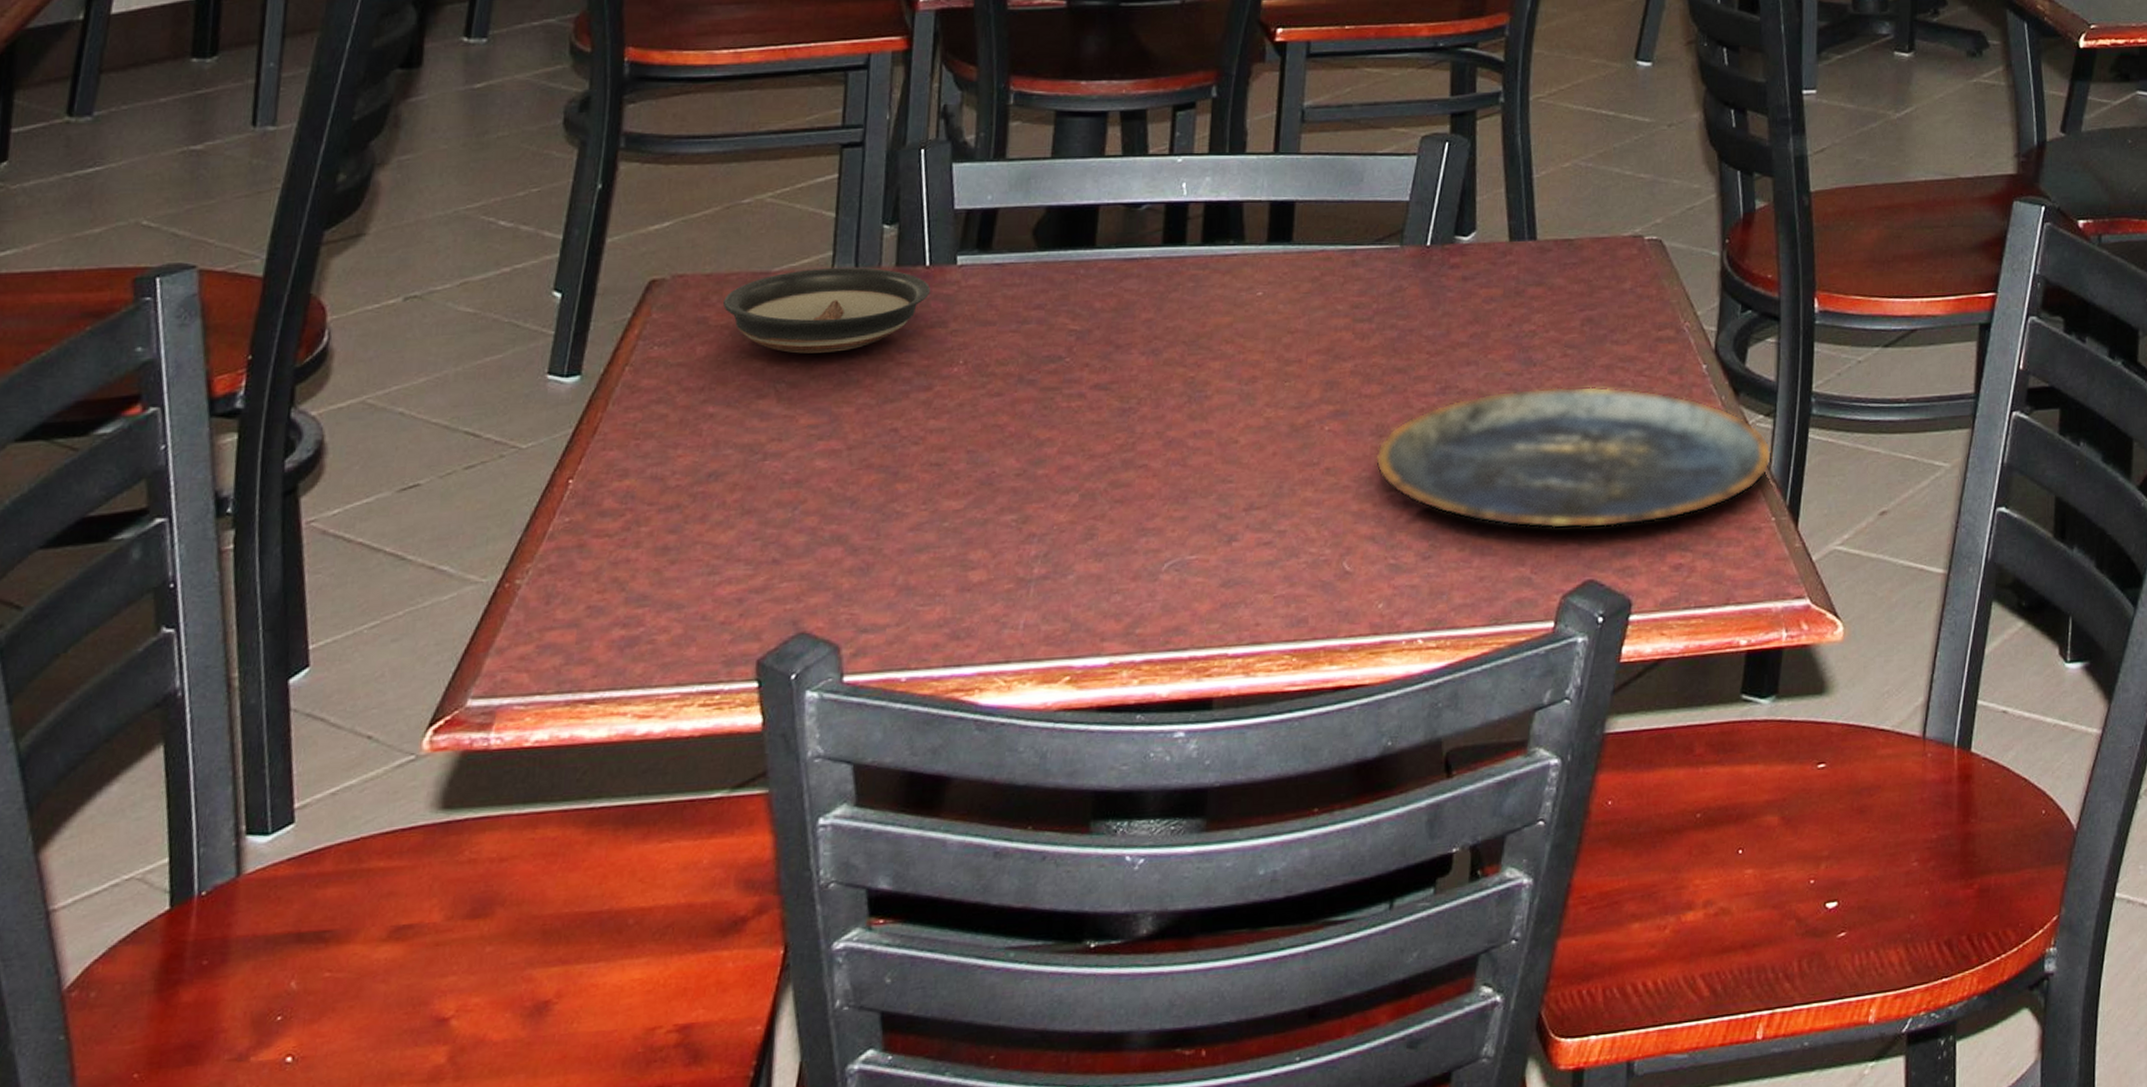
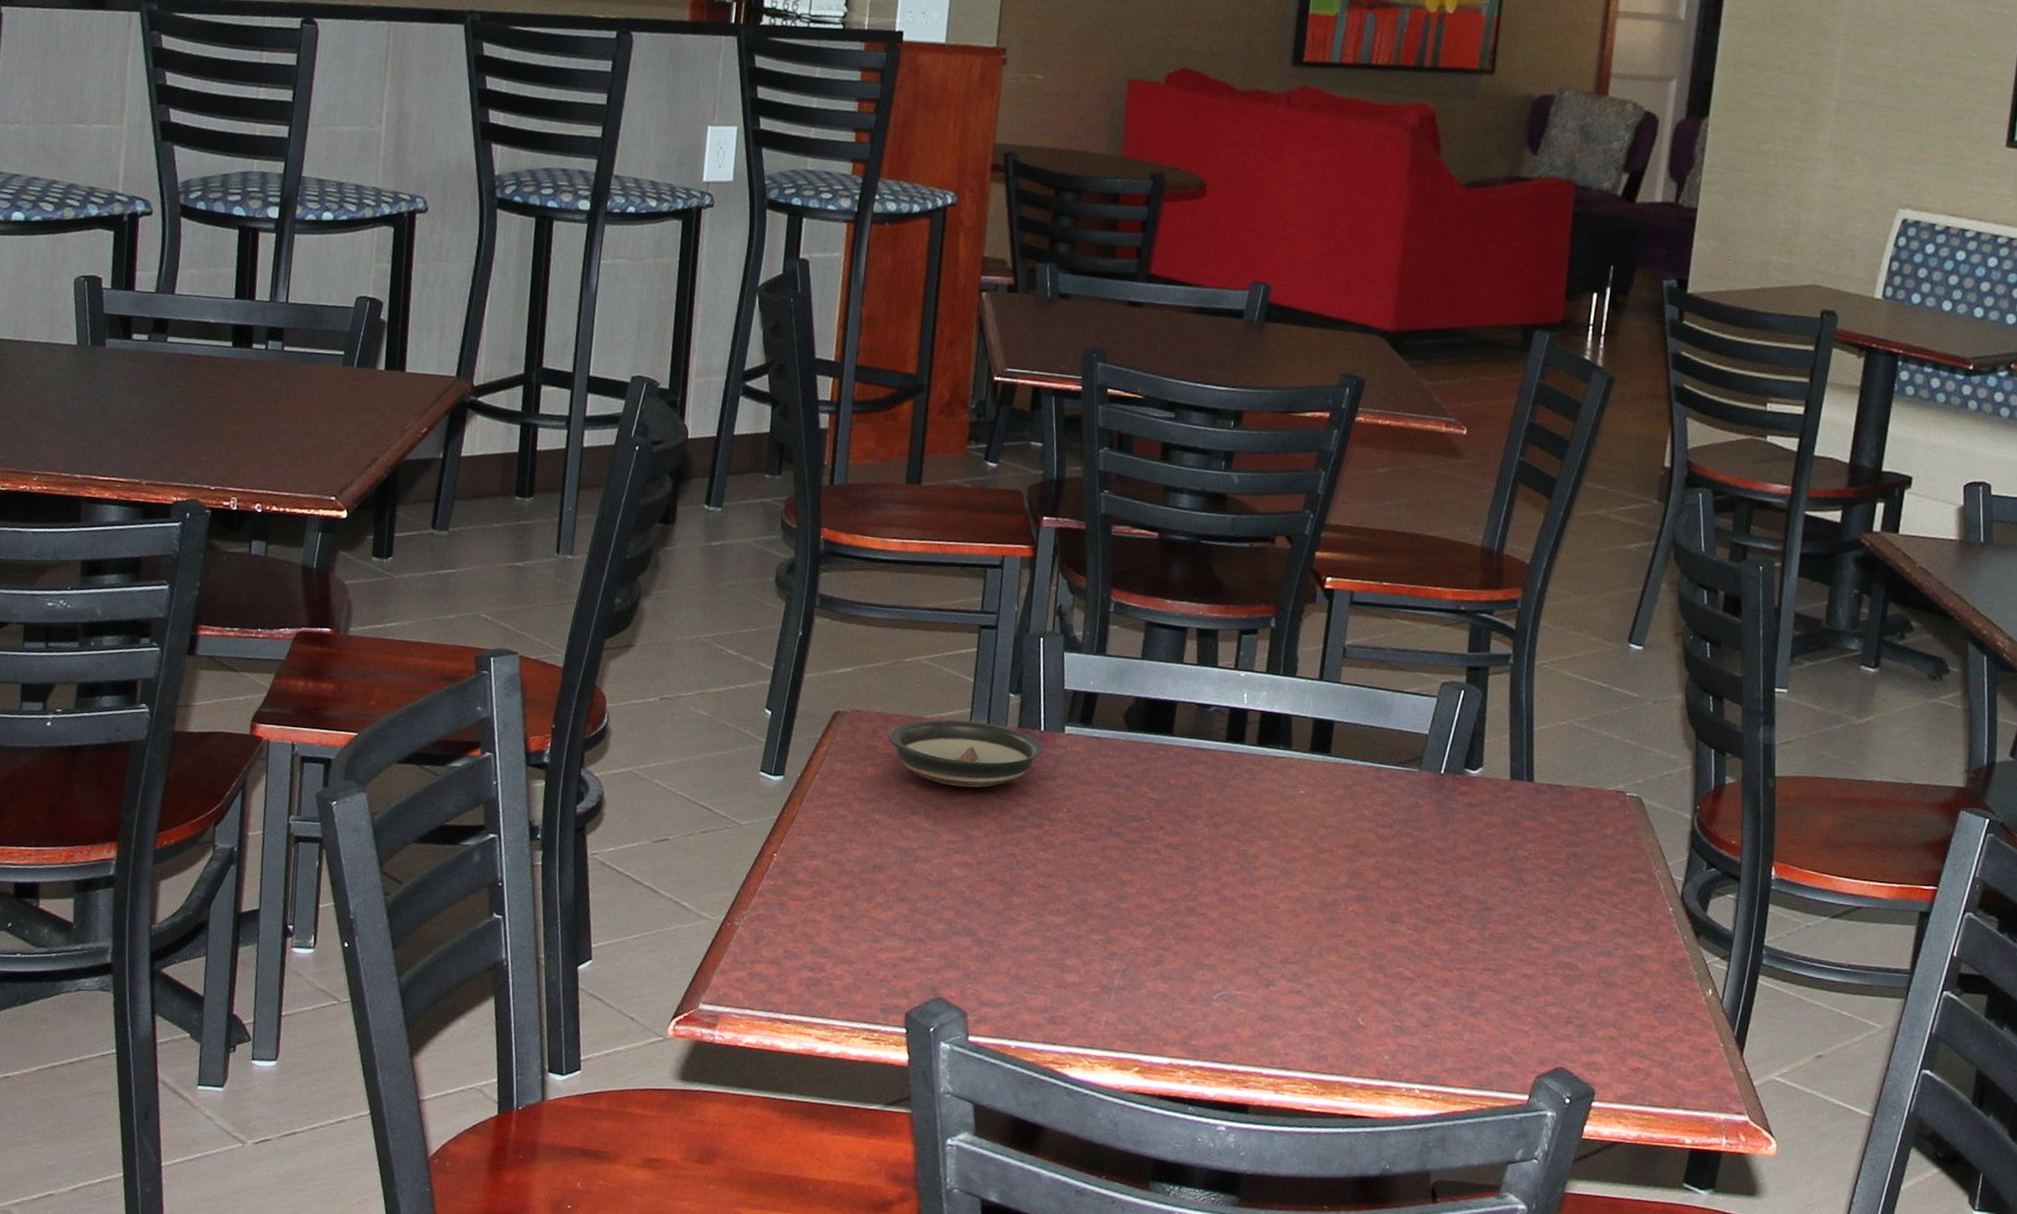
plate: present [1374,386,1772,530] -> none [1388,901,1725,1031]

